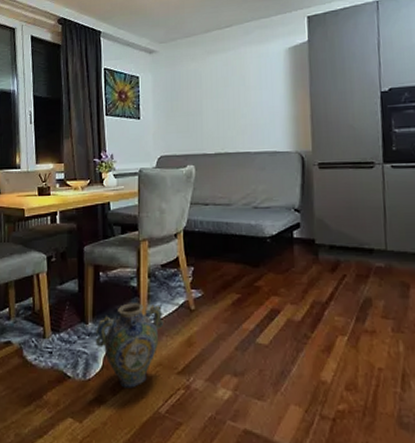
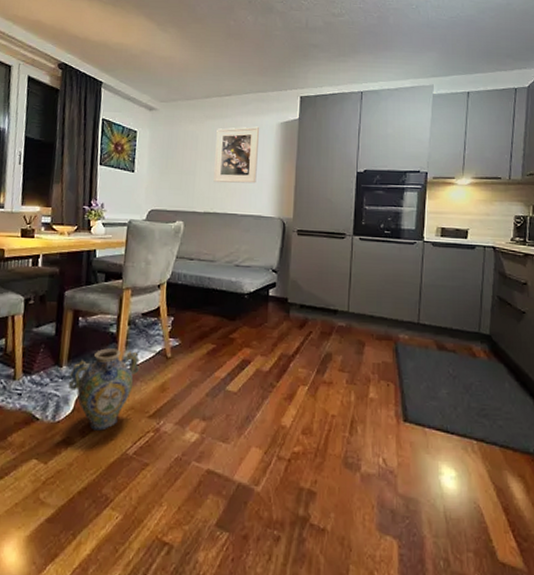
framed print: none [220,55,268,121] -> present [213,126,259,184]

